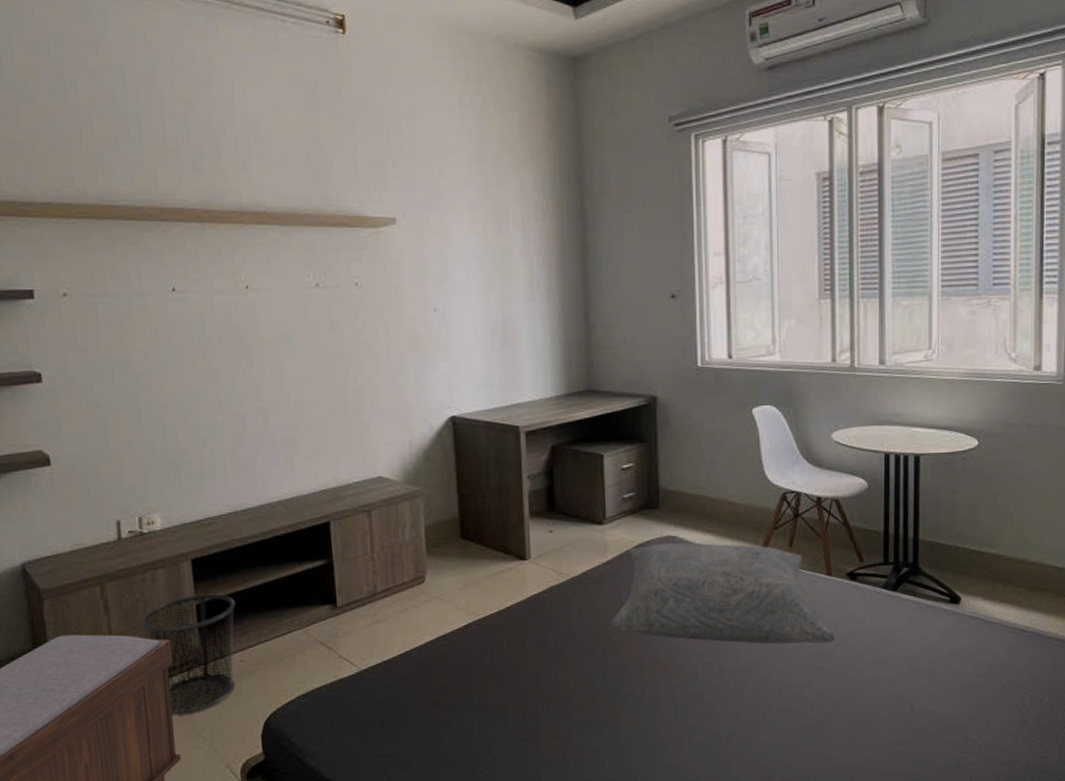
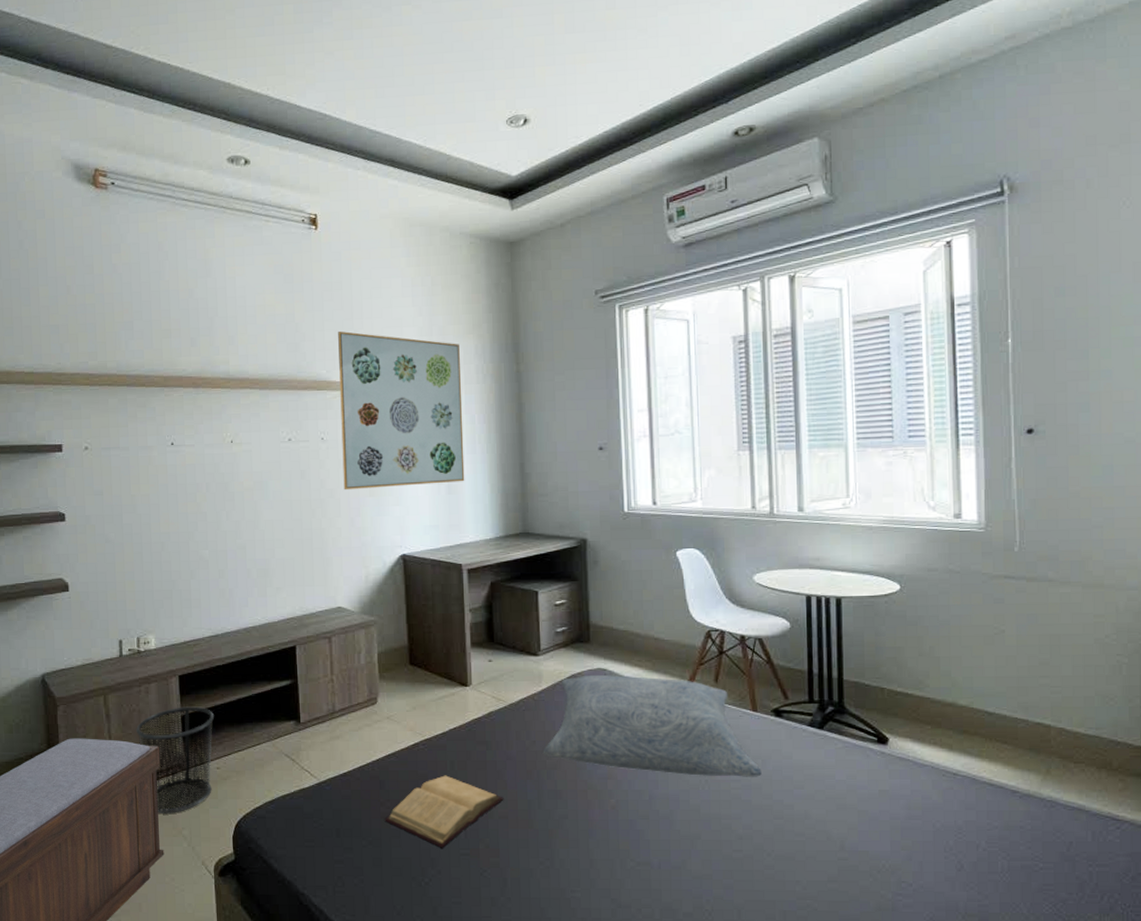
wall art: none [373,158,522,344] -> present [338,331,465,490]
book: none [435,656,566,734] -> present [384,775,504,848]

